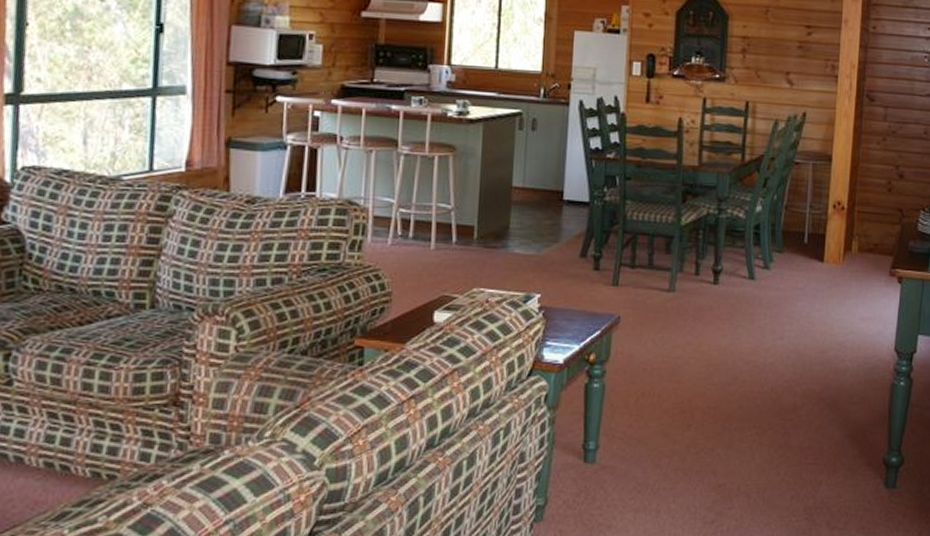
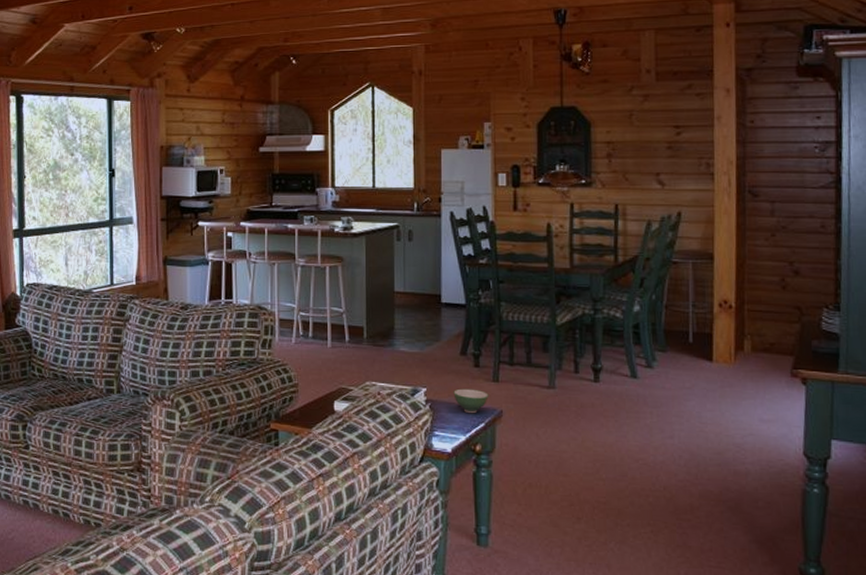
bowl: none [569,294,607,321] -> present [453,388,489,414]

